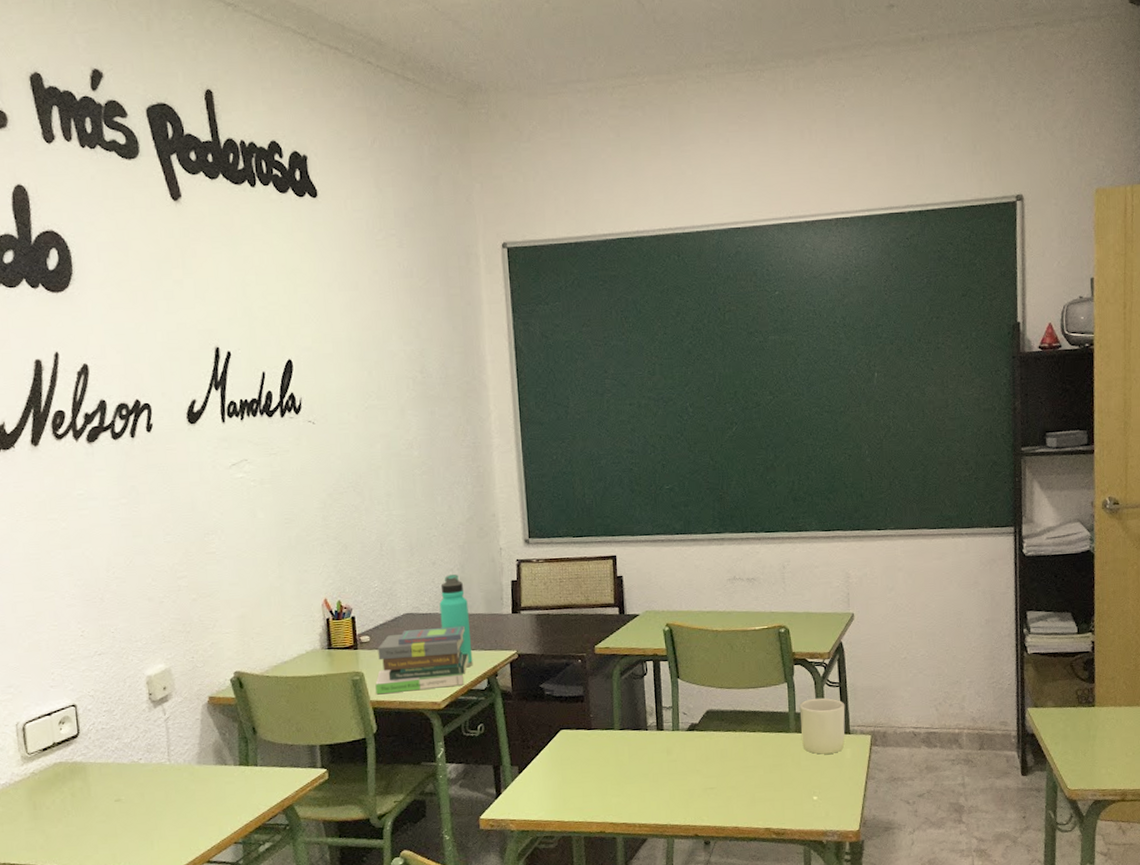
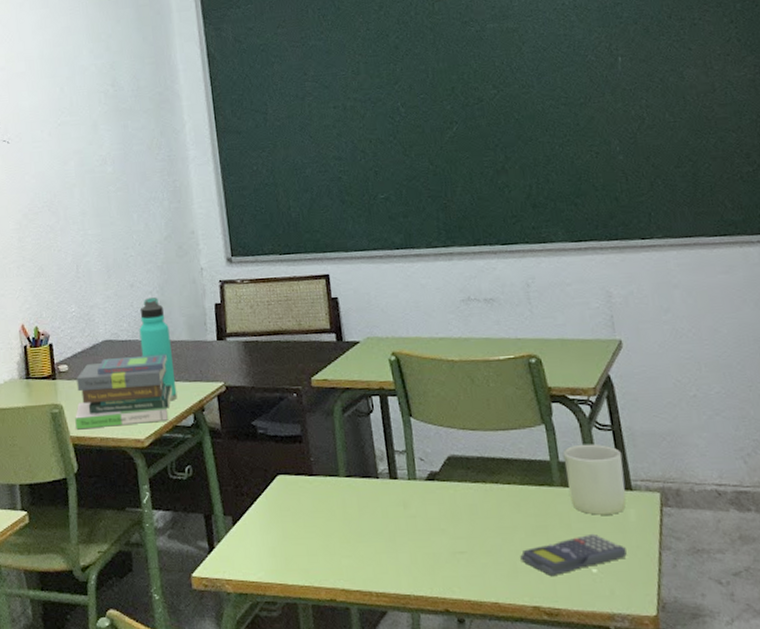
calculator: none [758,769,841,803] -> present [520,533,627,575]

